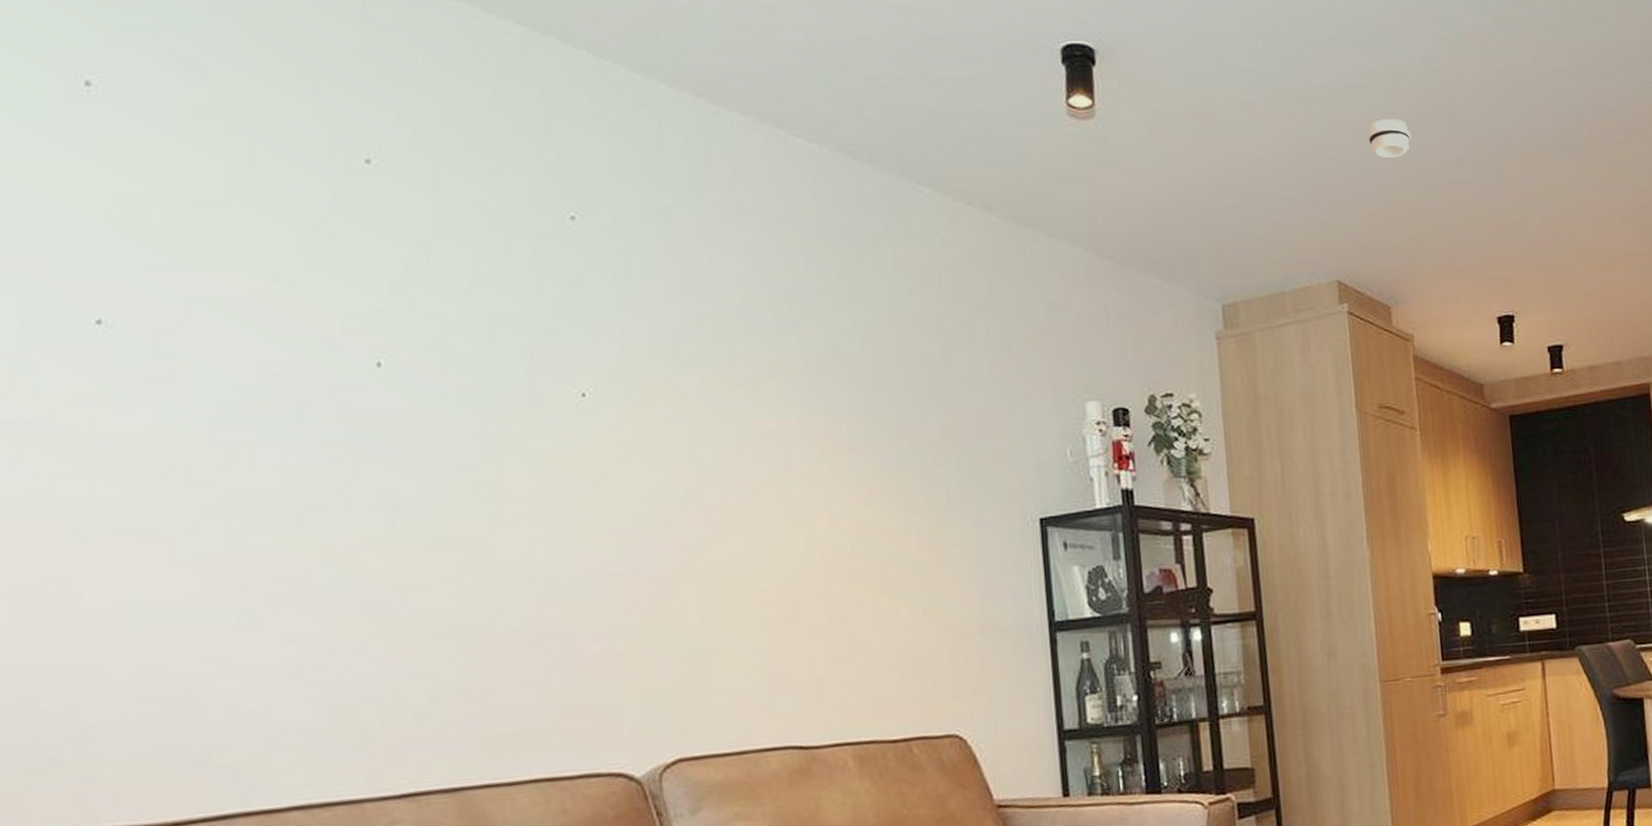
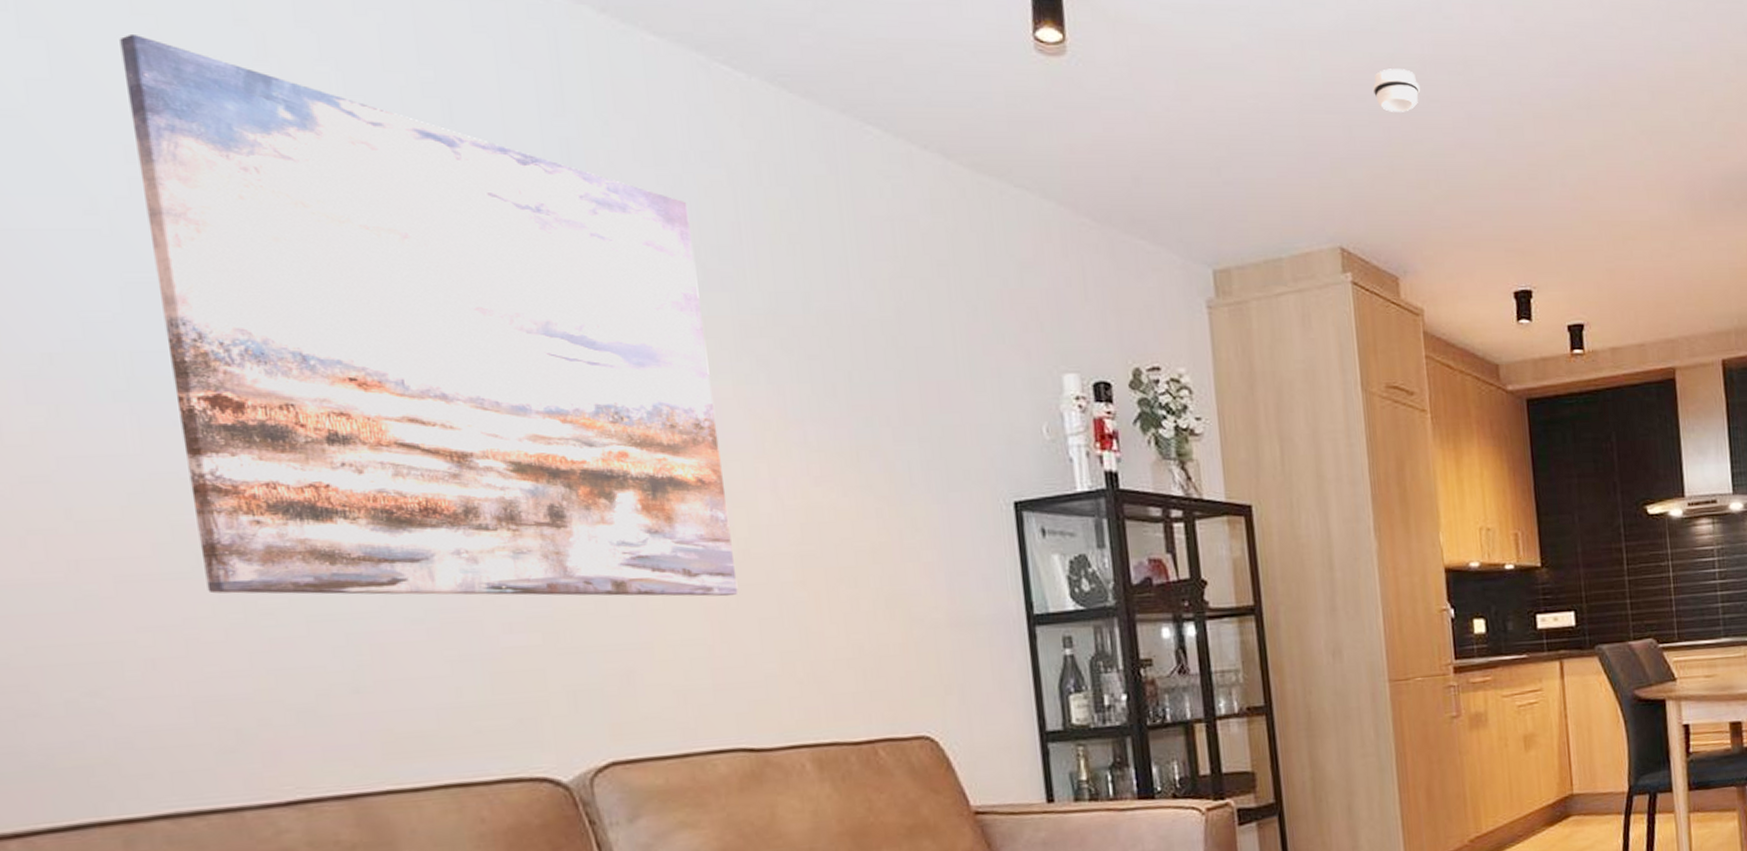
wall art: none [305,132,795,609] -> present [119,35,739,597]

